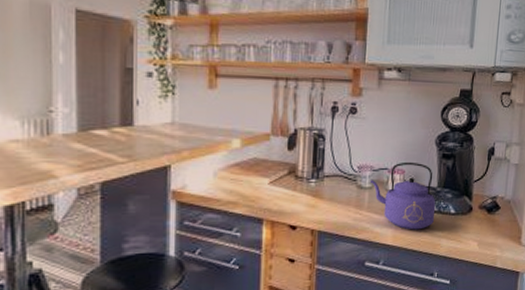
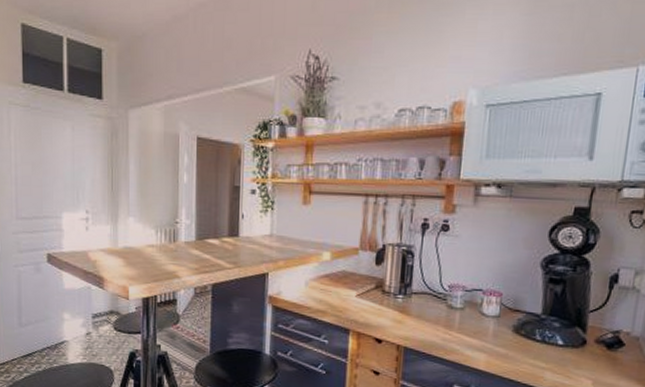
kettle: present [369,161,436,230] -> none [461,284,540,359]

